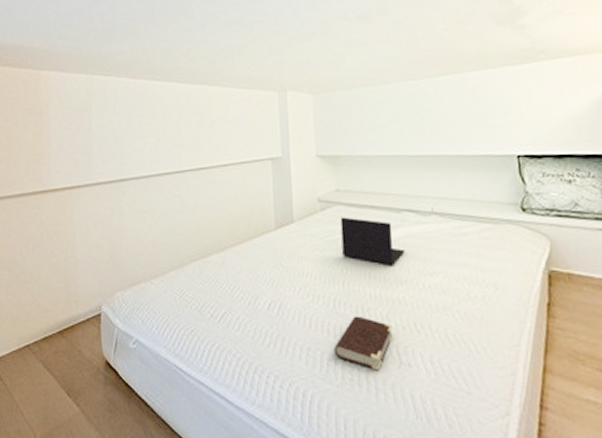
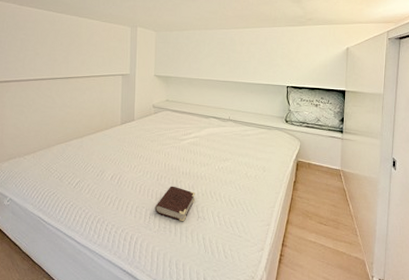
laptop: present [340,217,405,267] -> none [167,119,209,154]

